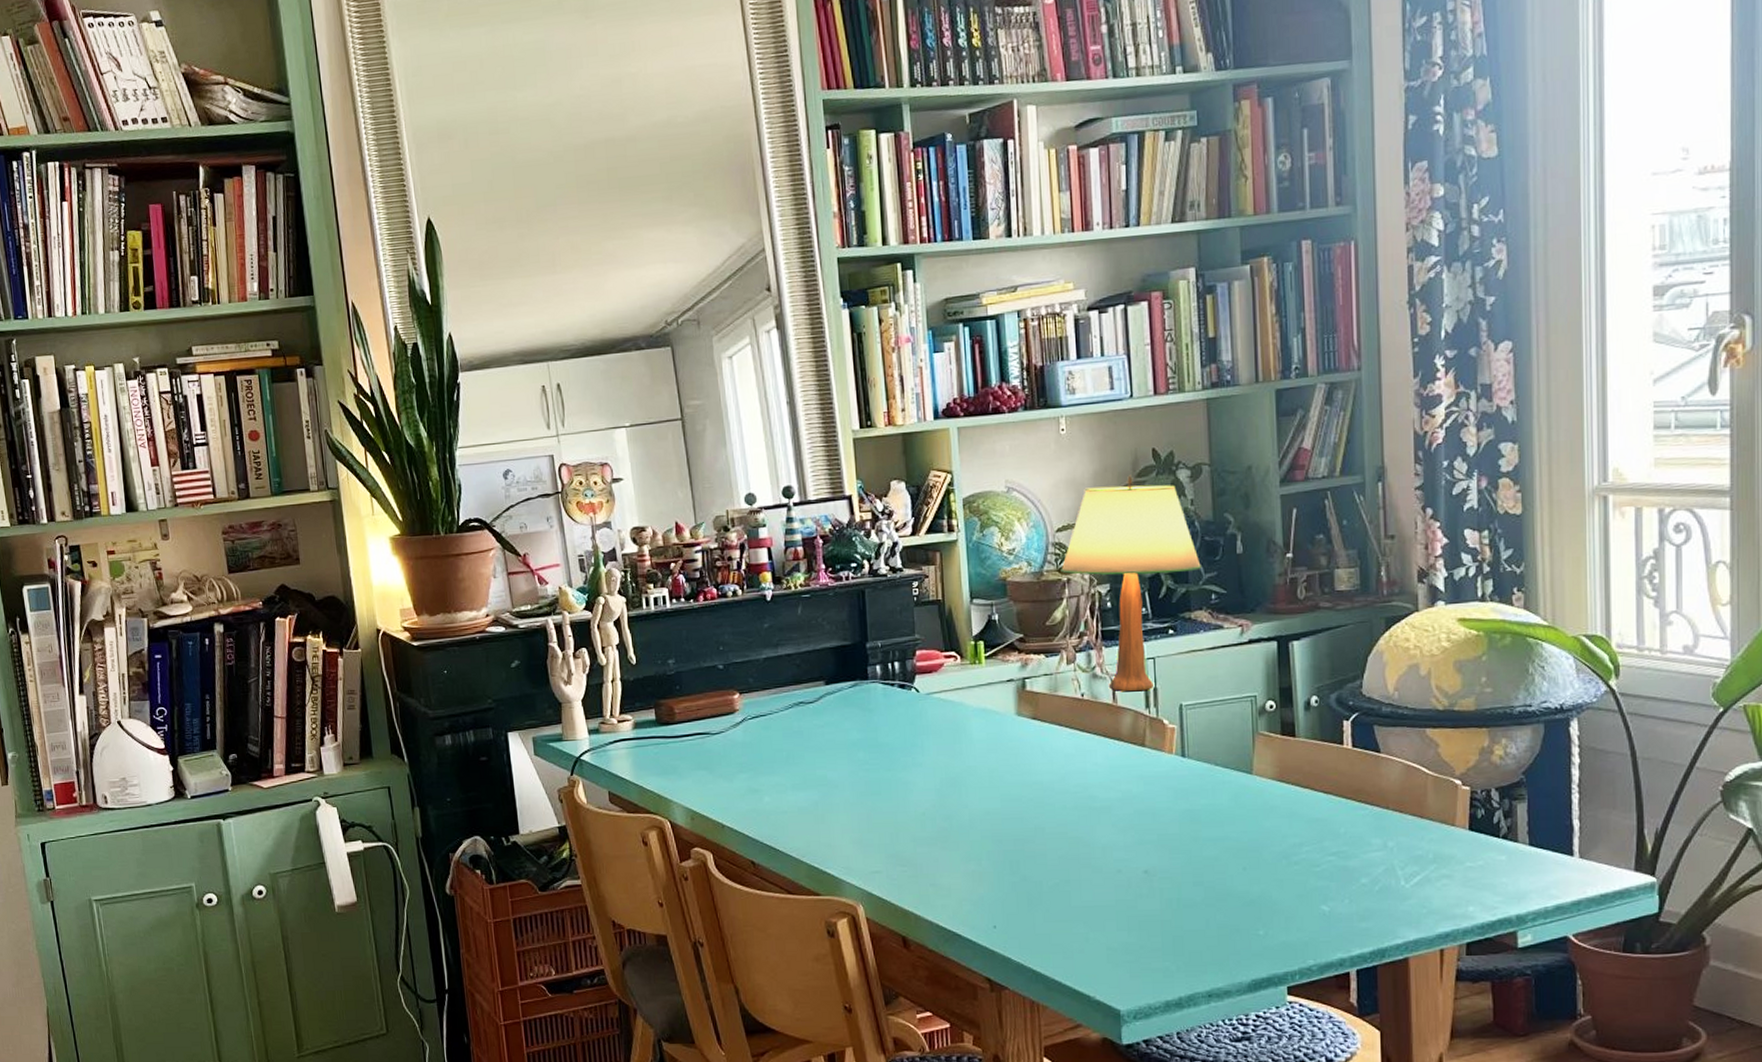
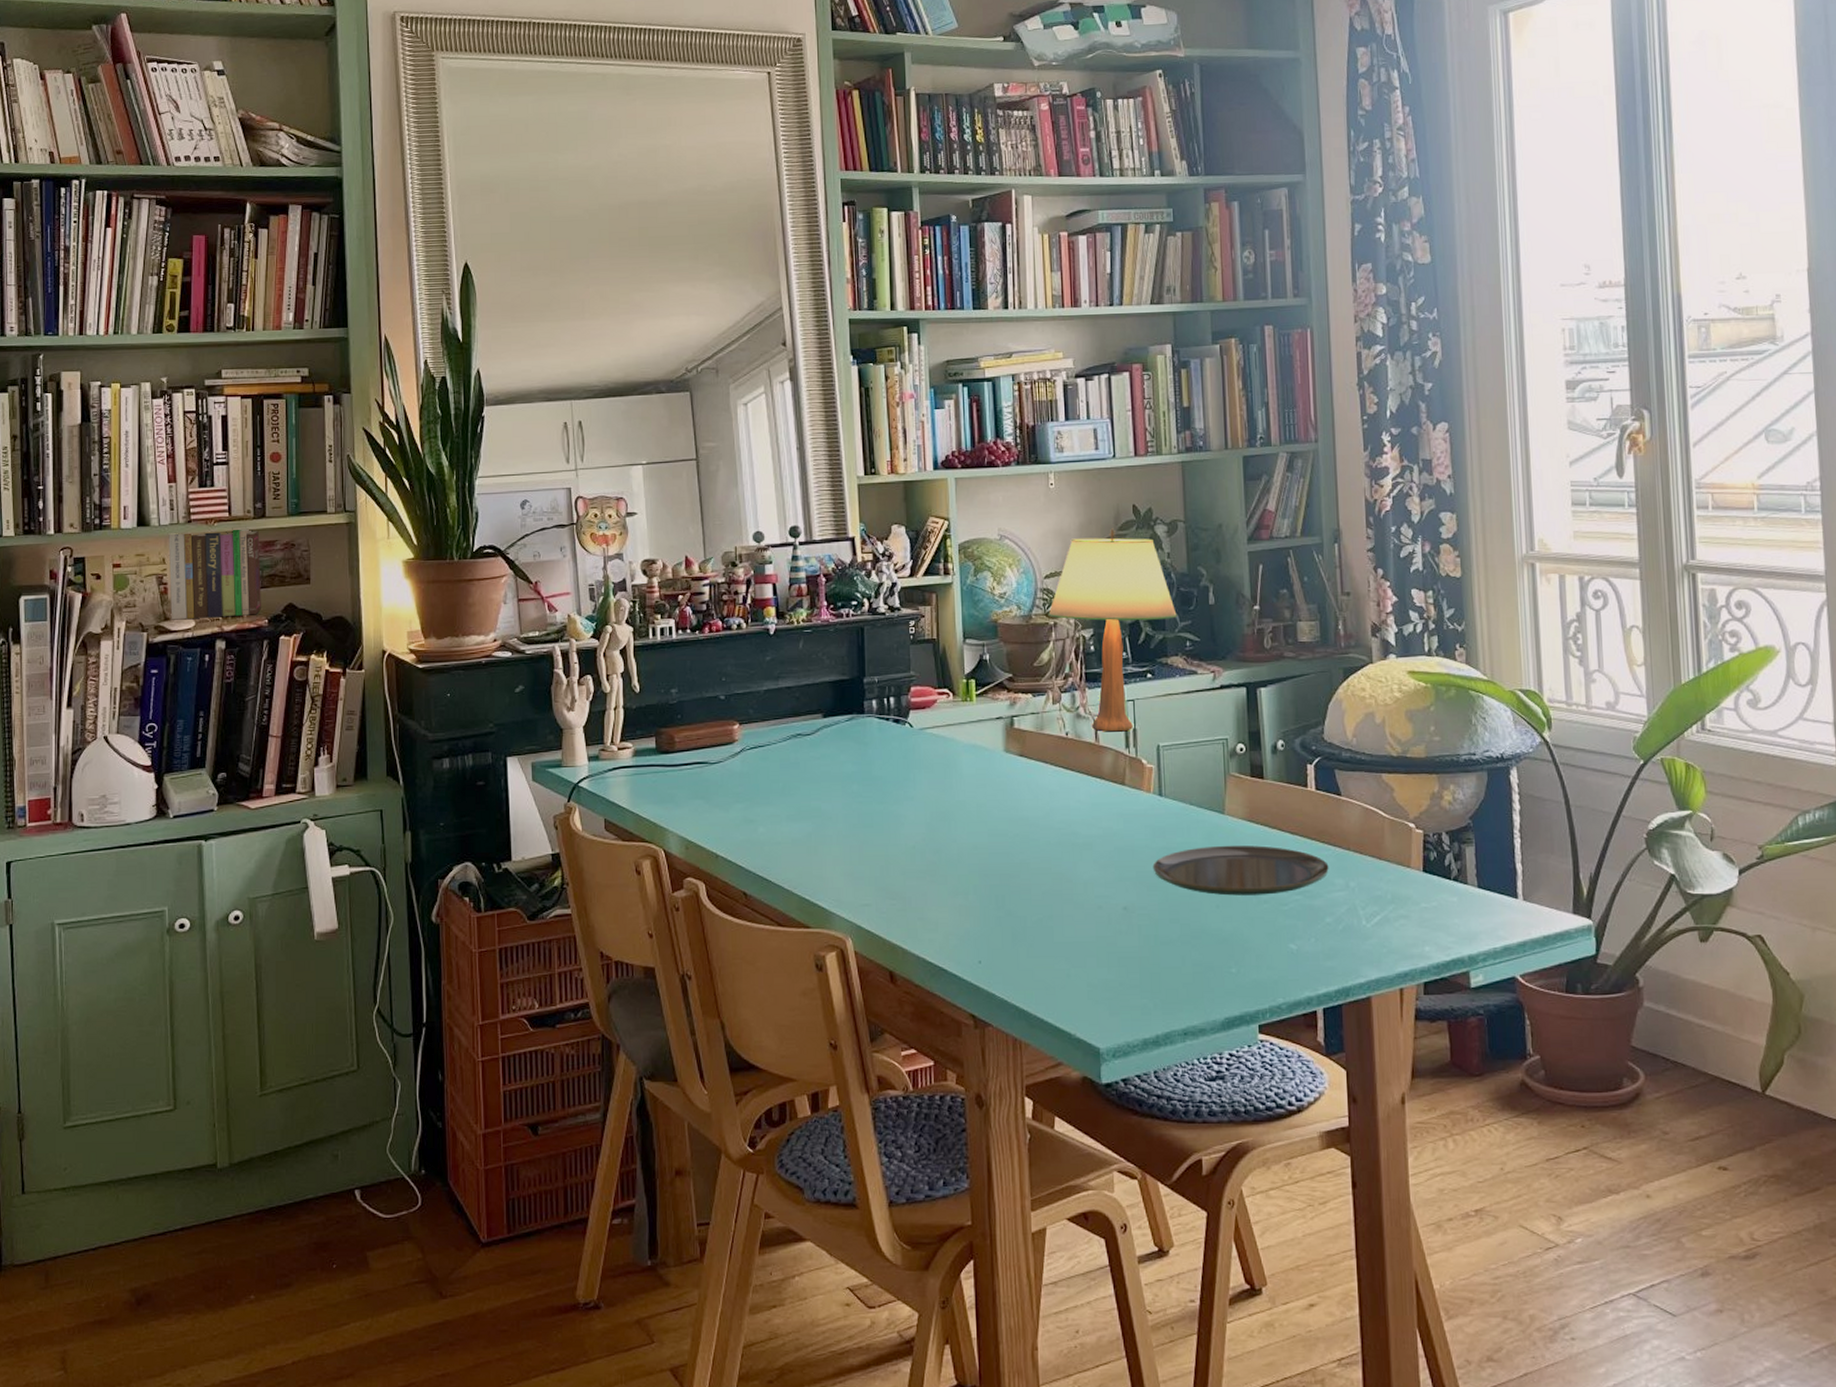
books: none [157,509,255,605] -> present [168,527,261,620]
plate: none [1175,805,1365,858] -> present [1152,845,1329,896]

